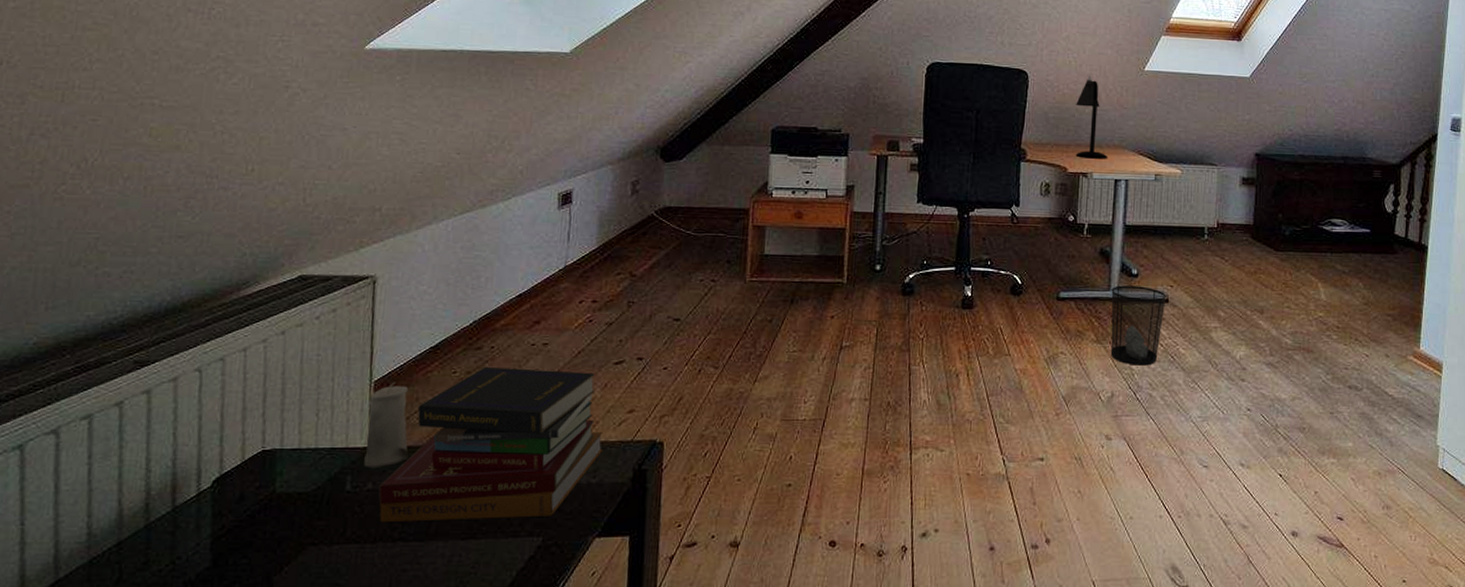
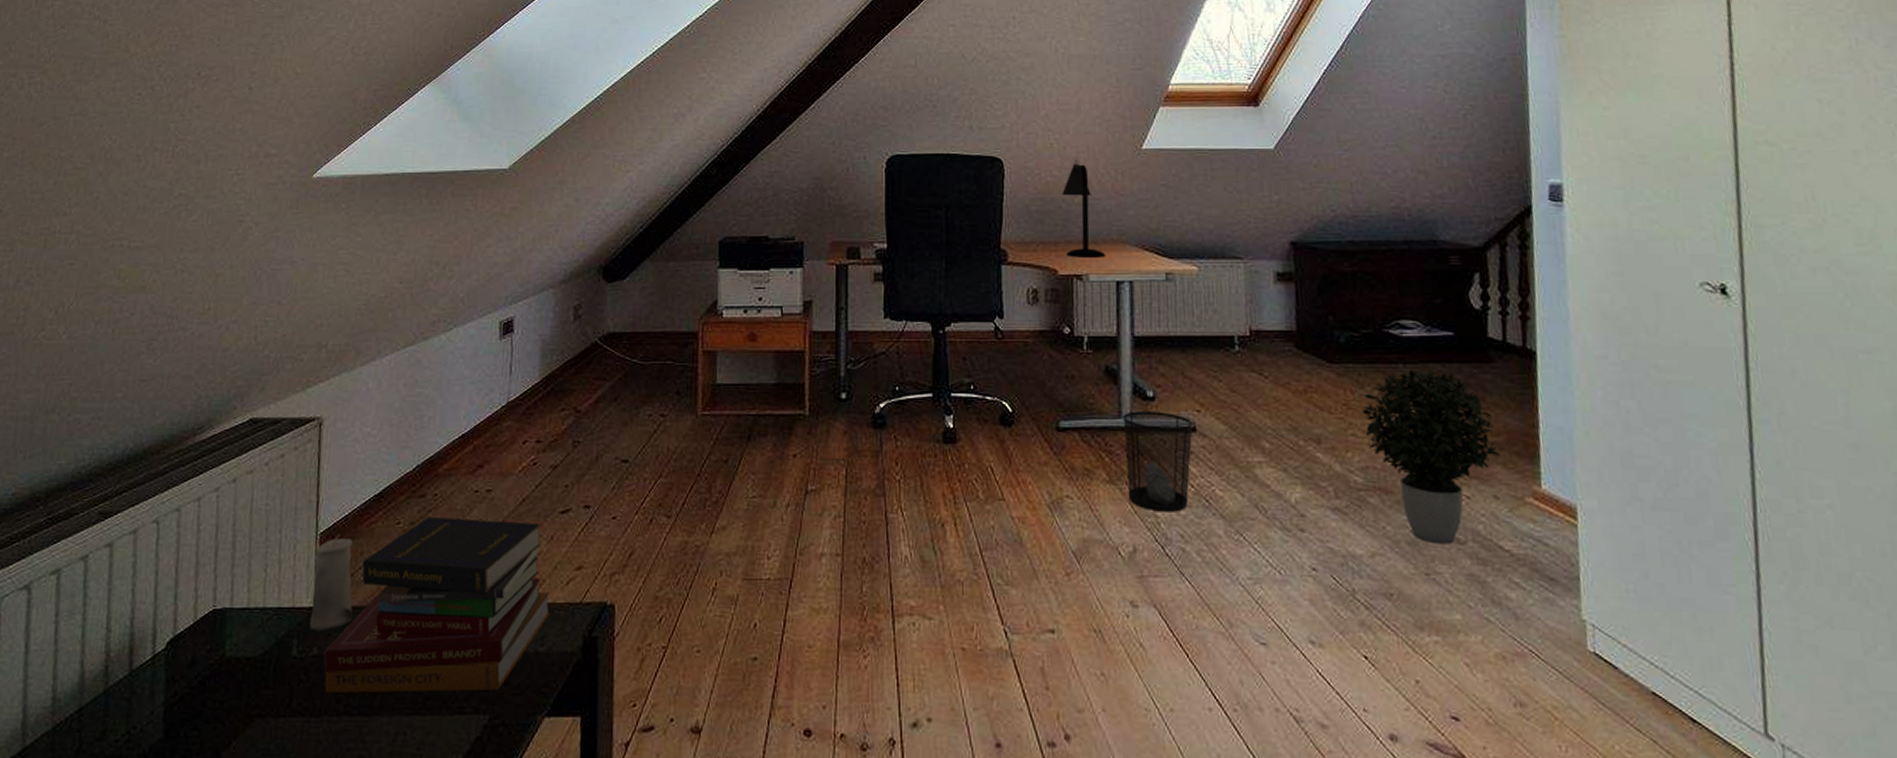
potted plant: none [1296,257,1394,391] -> present [1361,369,1501,545]

